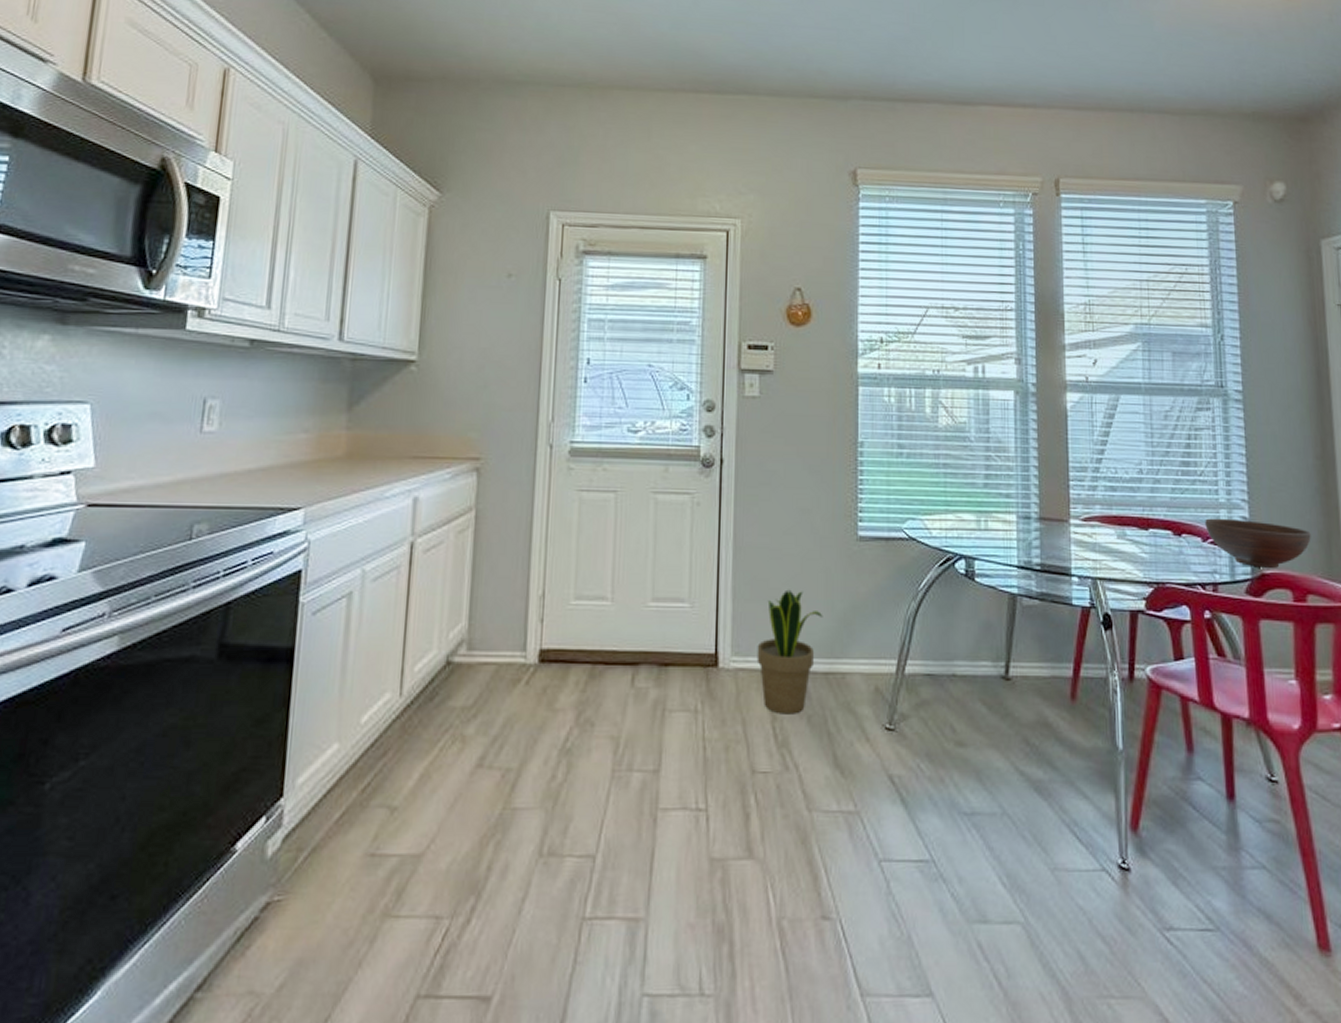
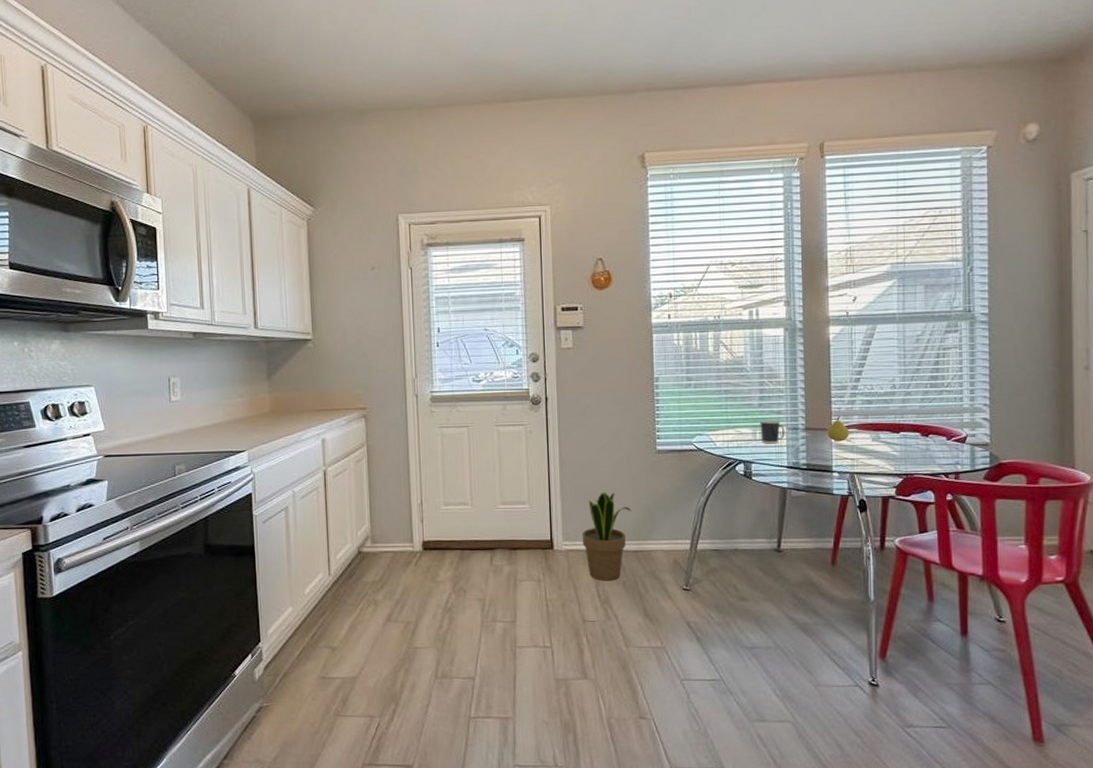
mug: none [985,504,1015,536] -> present [760,420,785,444]
fruit: none [1064,505,1091,537] -> present [827,416,849,442]
bowl: present [1205,518,1311,569] -> none [950,420,1046,459]

